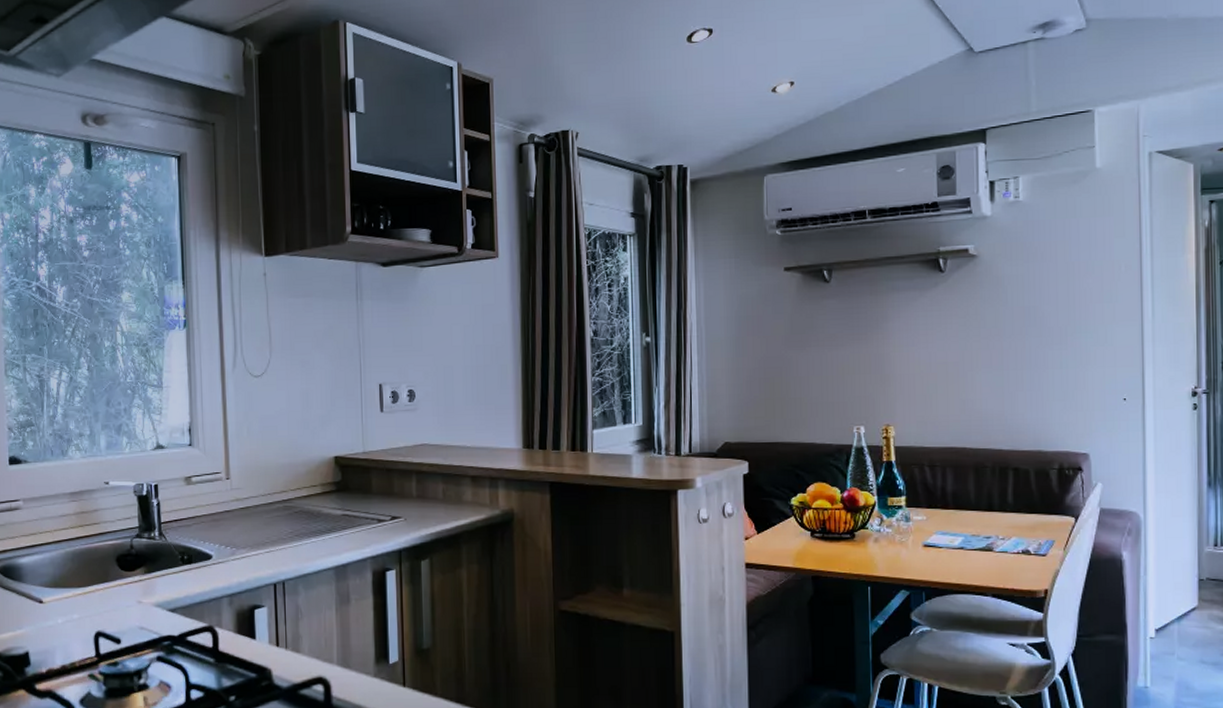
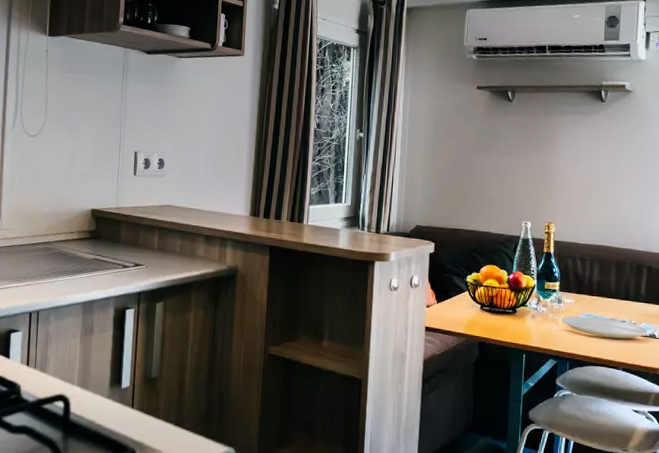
plate: none [911,535,1020,558] -> present [561,316,648,339]

